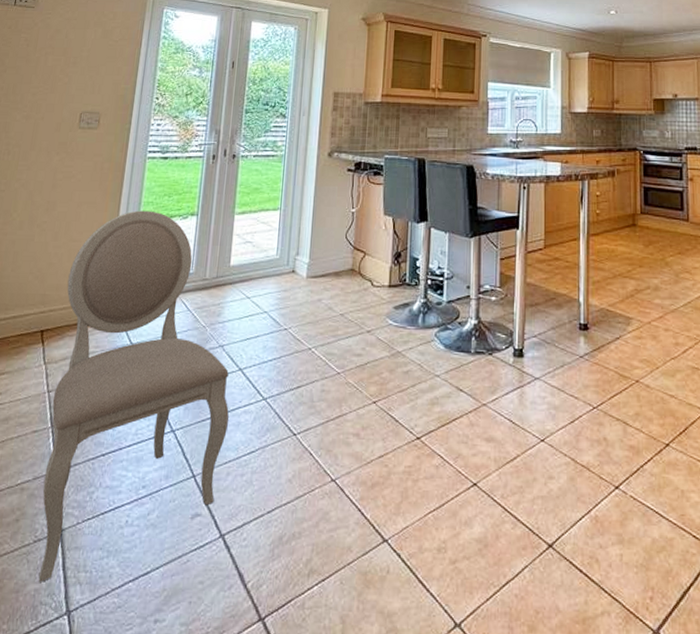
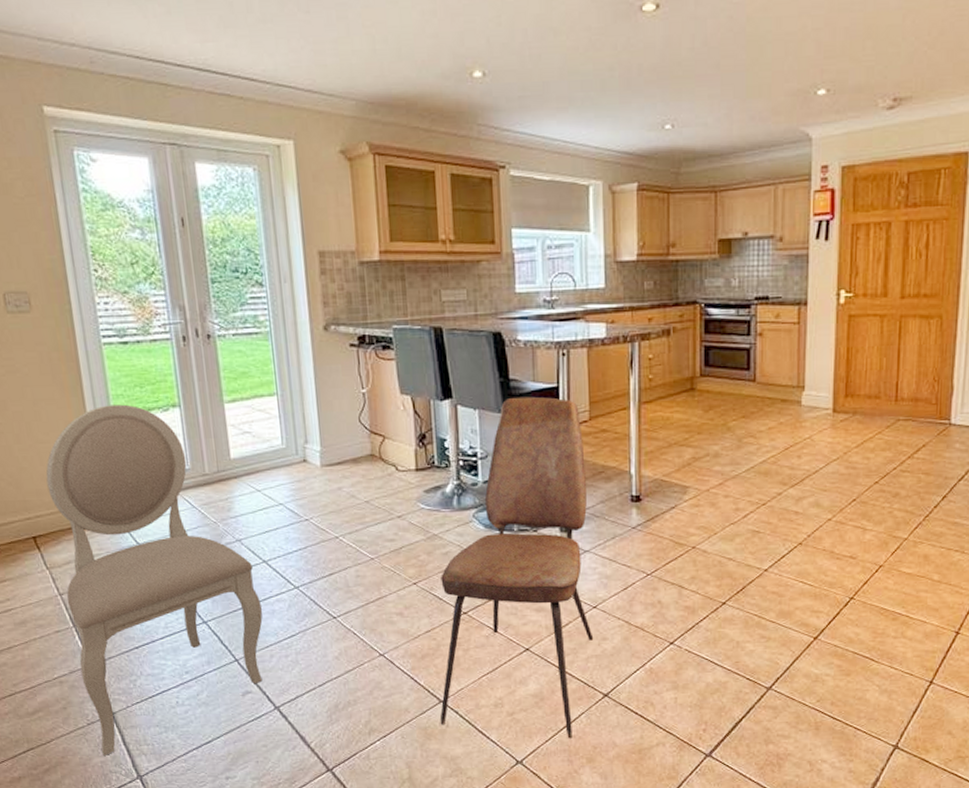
dining chair: none [381,223,540,598] -> present [440,396,594,739]

